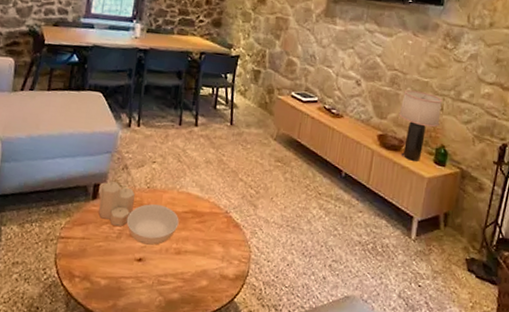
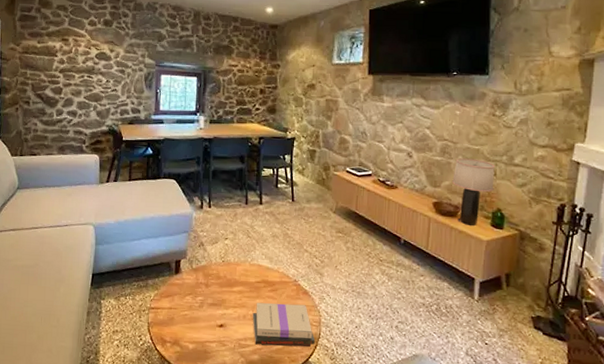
candle: present [98,180,135,226] -> none [182,256,212,297]
bowl: present [126,204,179,245] -> none [206,276,253,313]
books: none [175,235,243,286] -> present [252,303,315,347]

